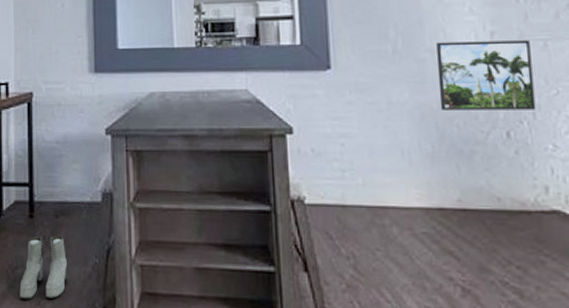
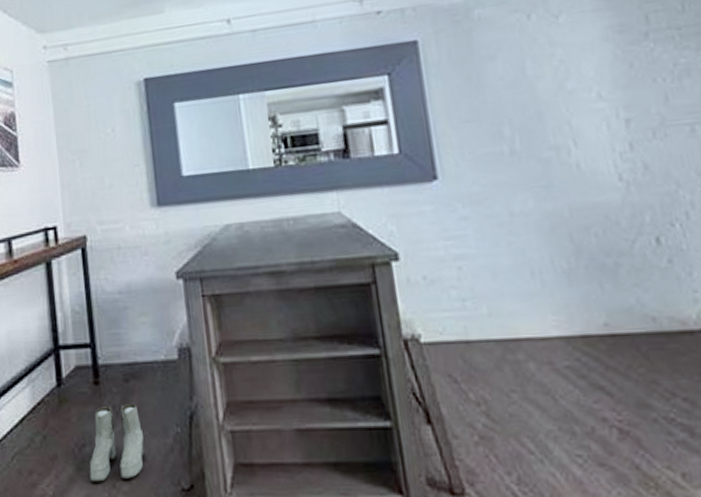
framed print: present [436,40,536,110] -> none [561,126,689,218]

